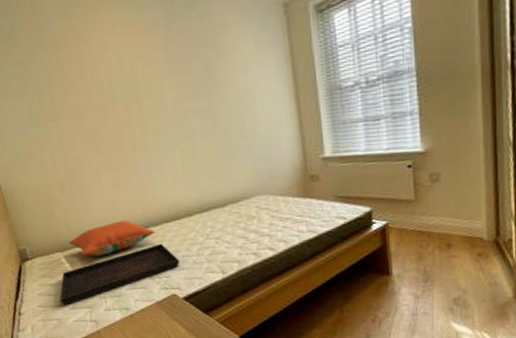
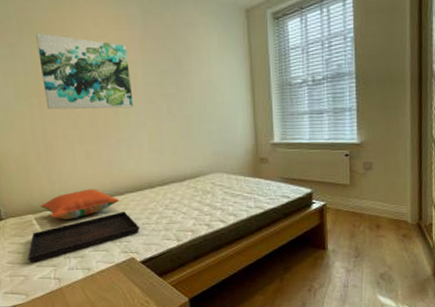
wall art: none [47,47,163,135] -> present [36,33,134,110]

